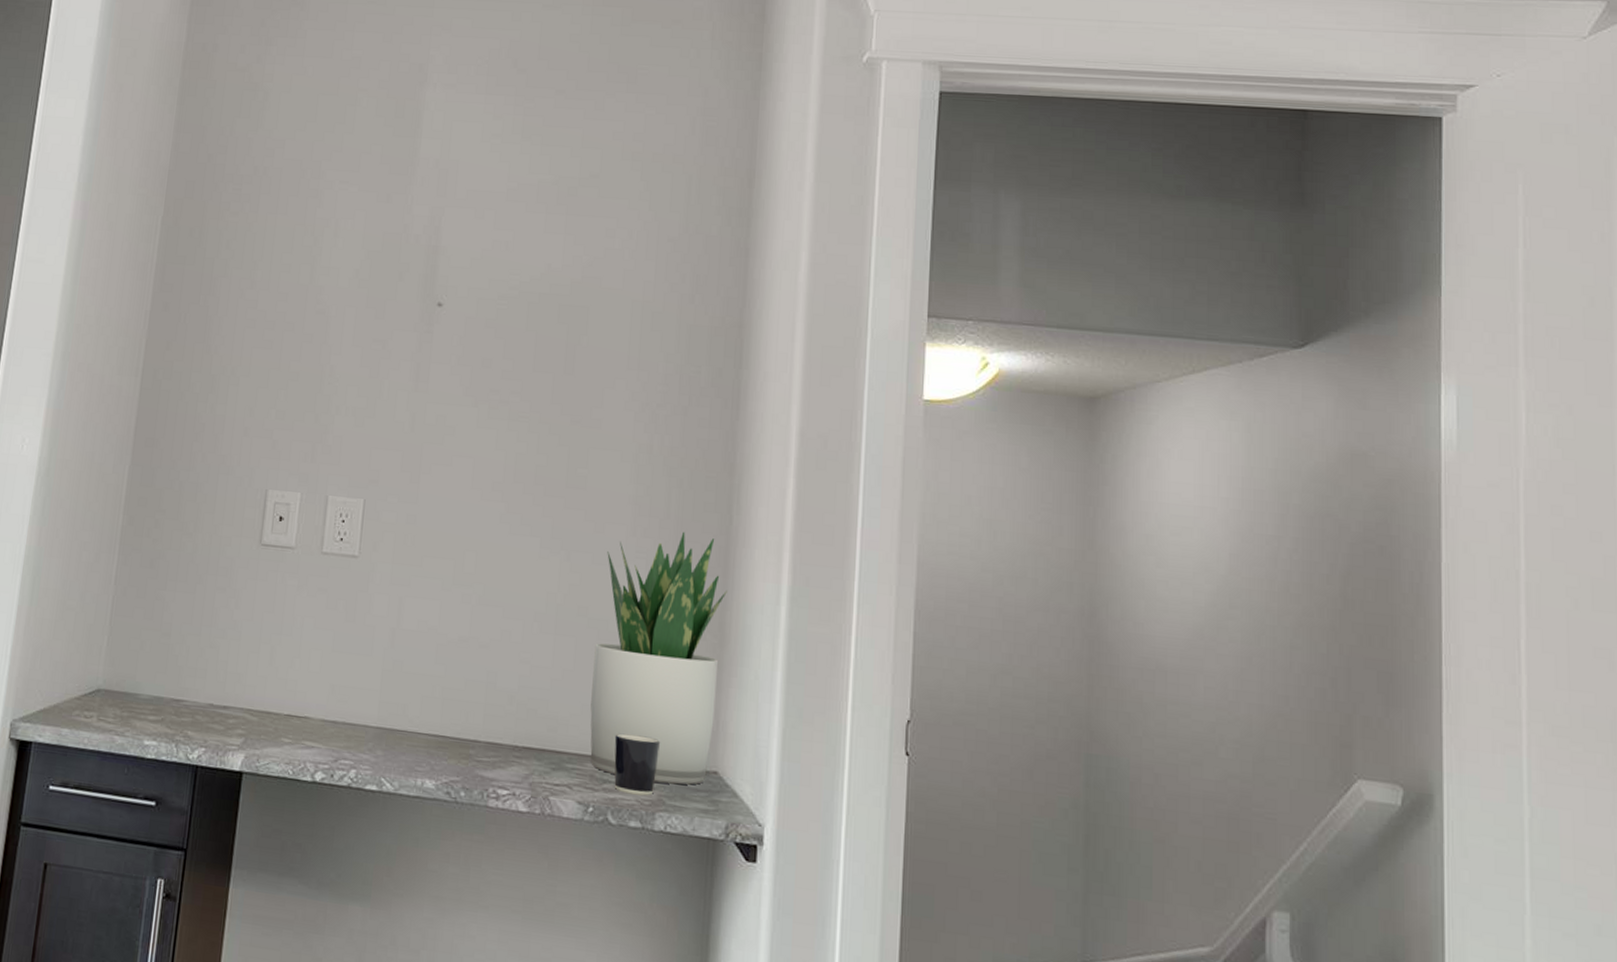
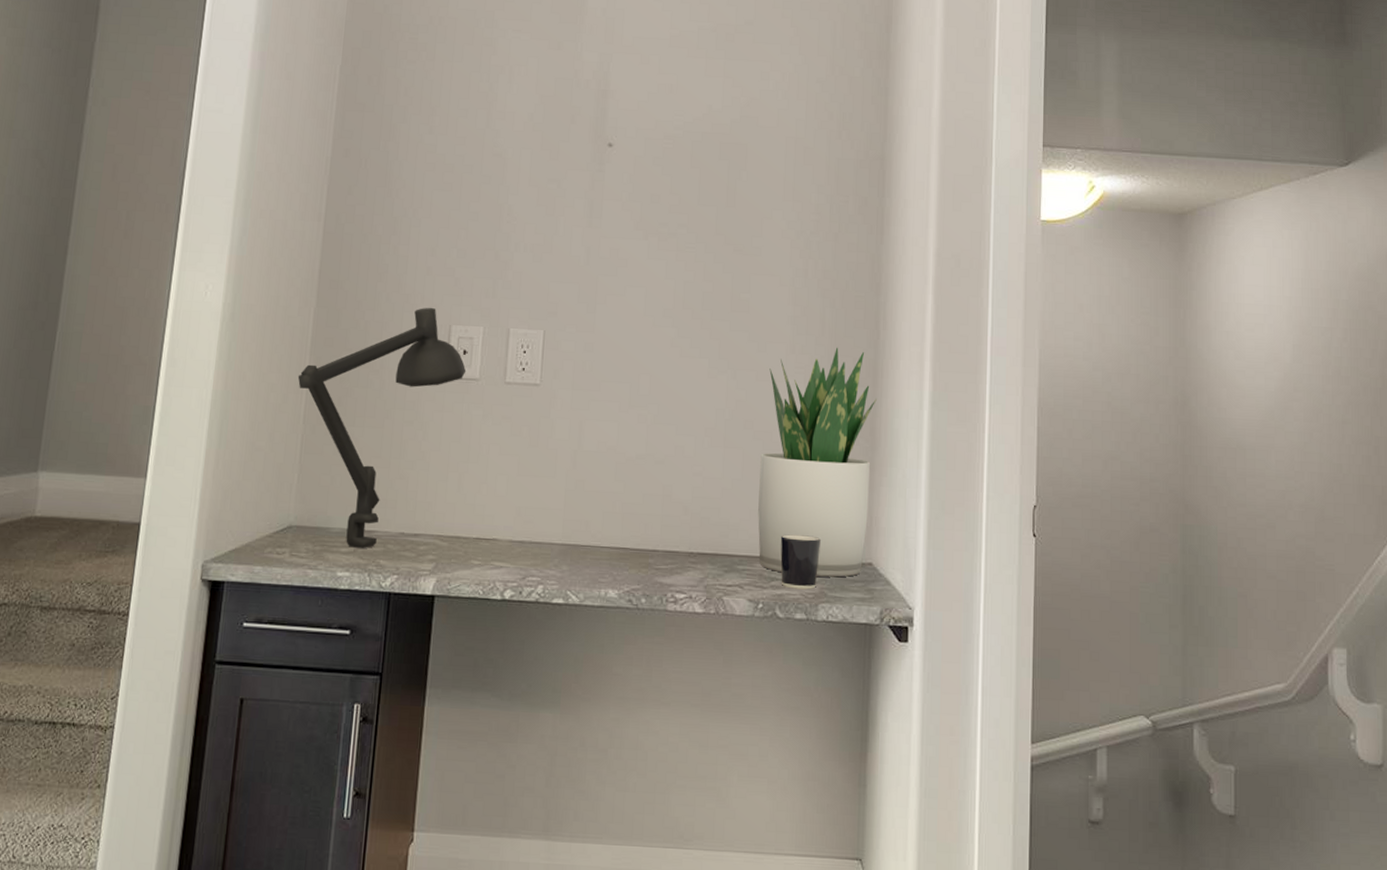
desk lamp: none [110,469,282,718] -> present [297,307,466,548]

